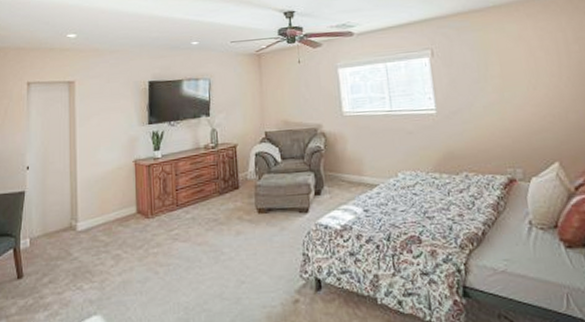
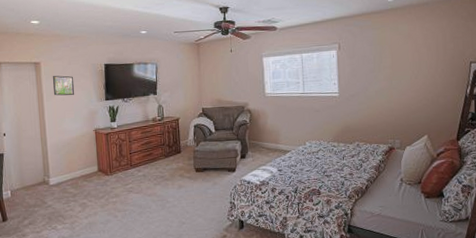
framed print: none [88,96,113,120] -> present [53,75,75,96]

